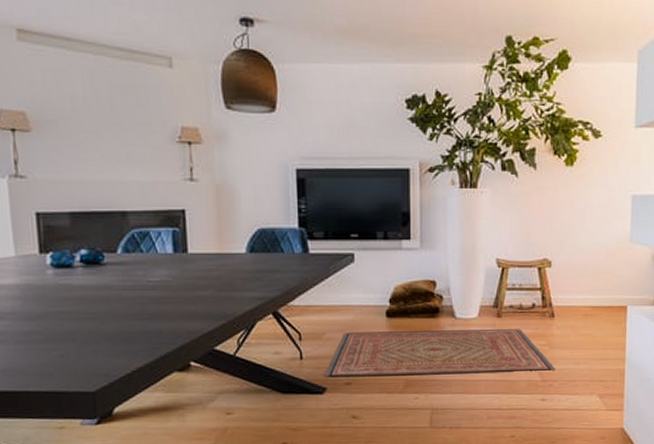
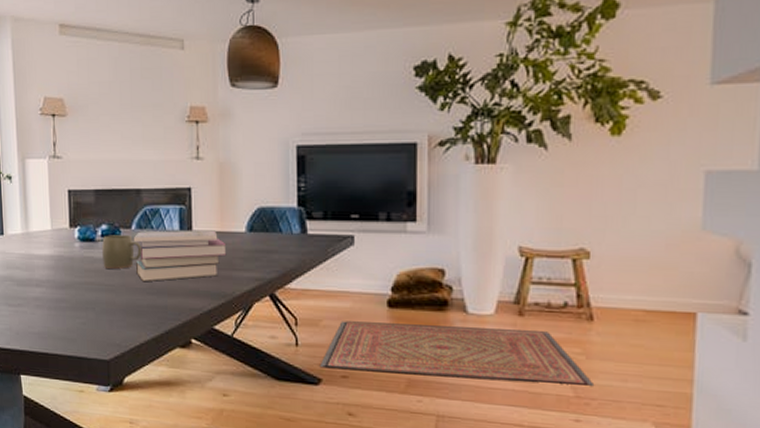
mug: none [81,260,131,295] -> present [102,235,142,269]
books: none [119,252,226,308] -> present [133,230,227,282]

